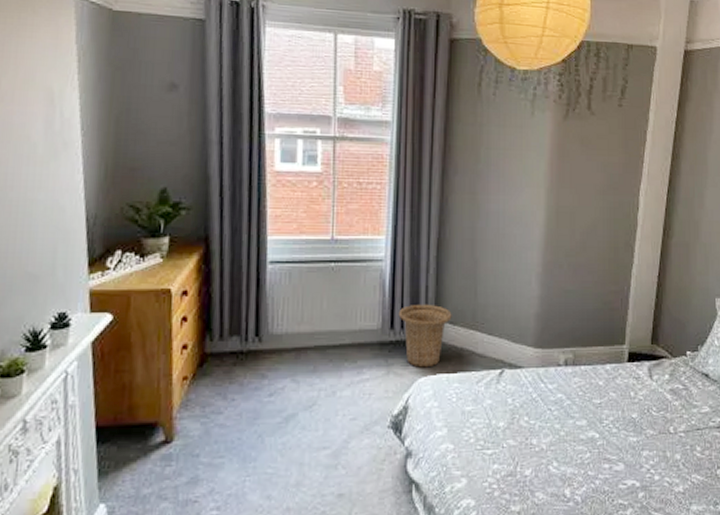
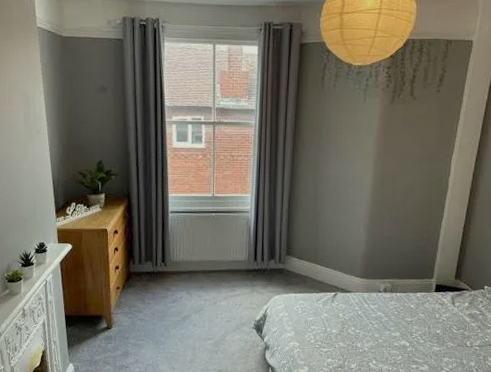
basket: present [398,304,452,368] -> none [260,243,299,289]

